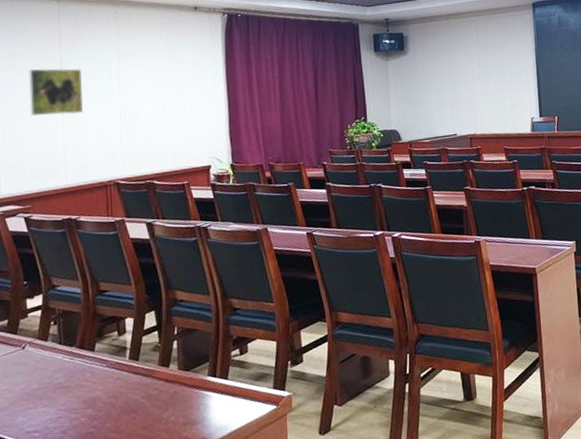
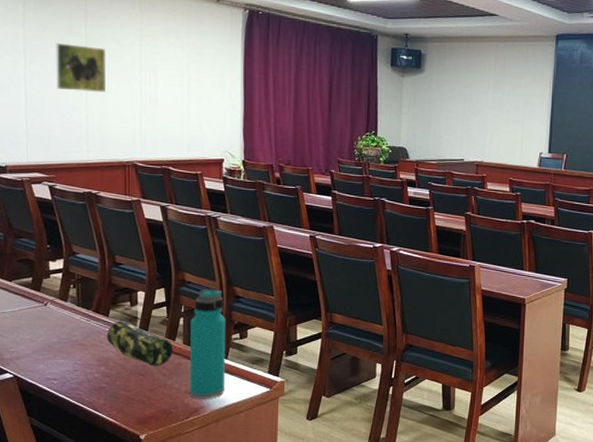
pencil case: none [92,353,168,400] -> present [106,321,174,367]
water bottle: none [185,304,227,430] -> present [189,289,226,399]

